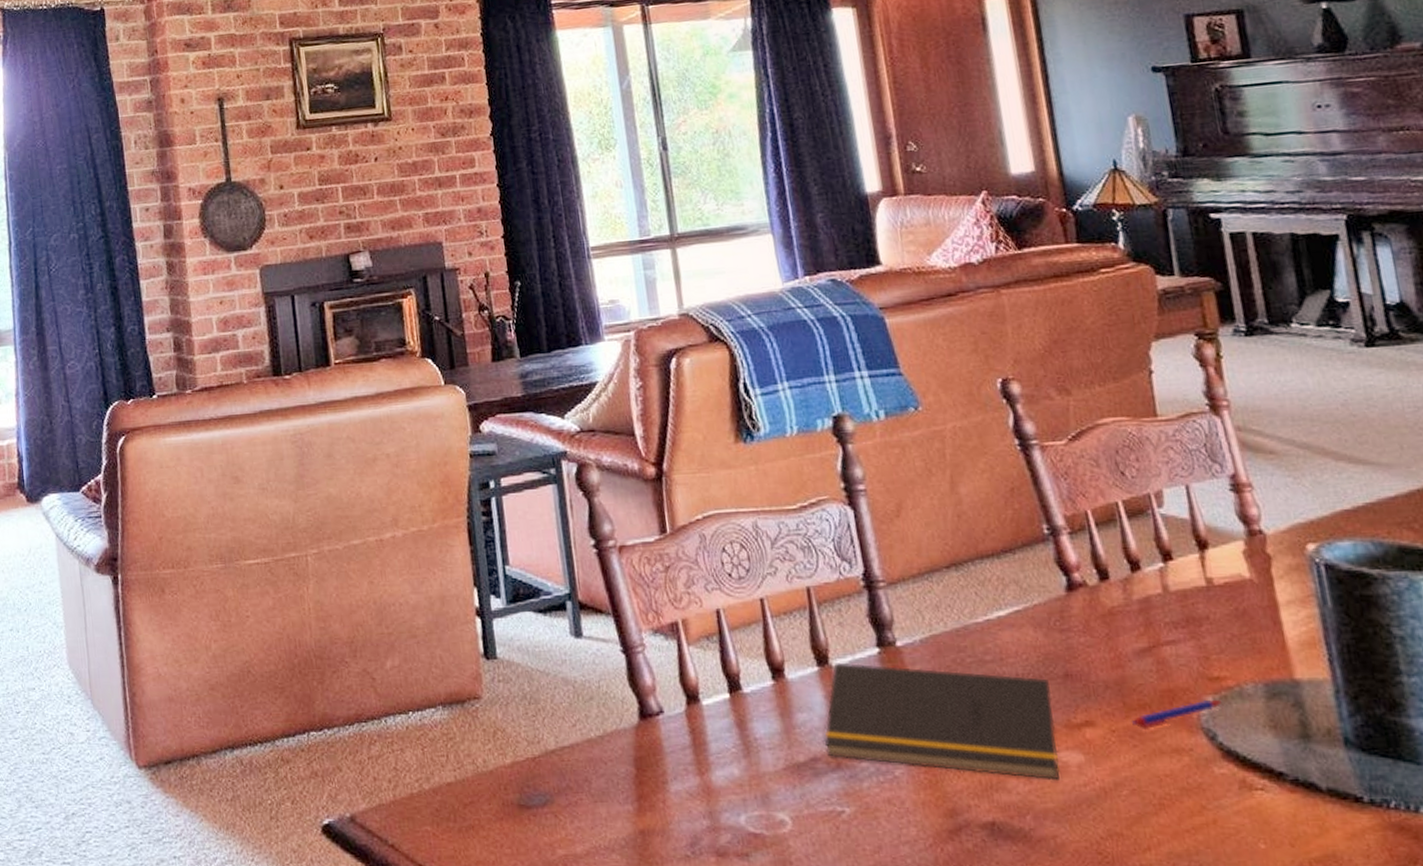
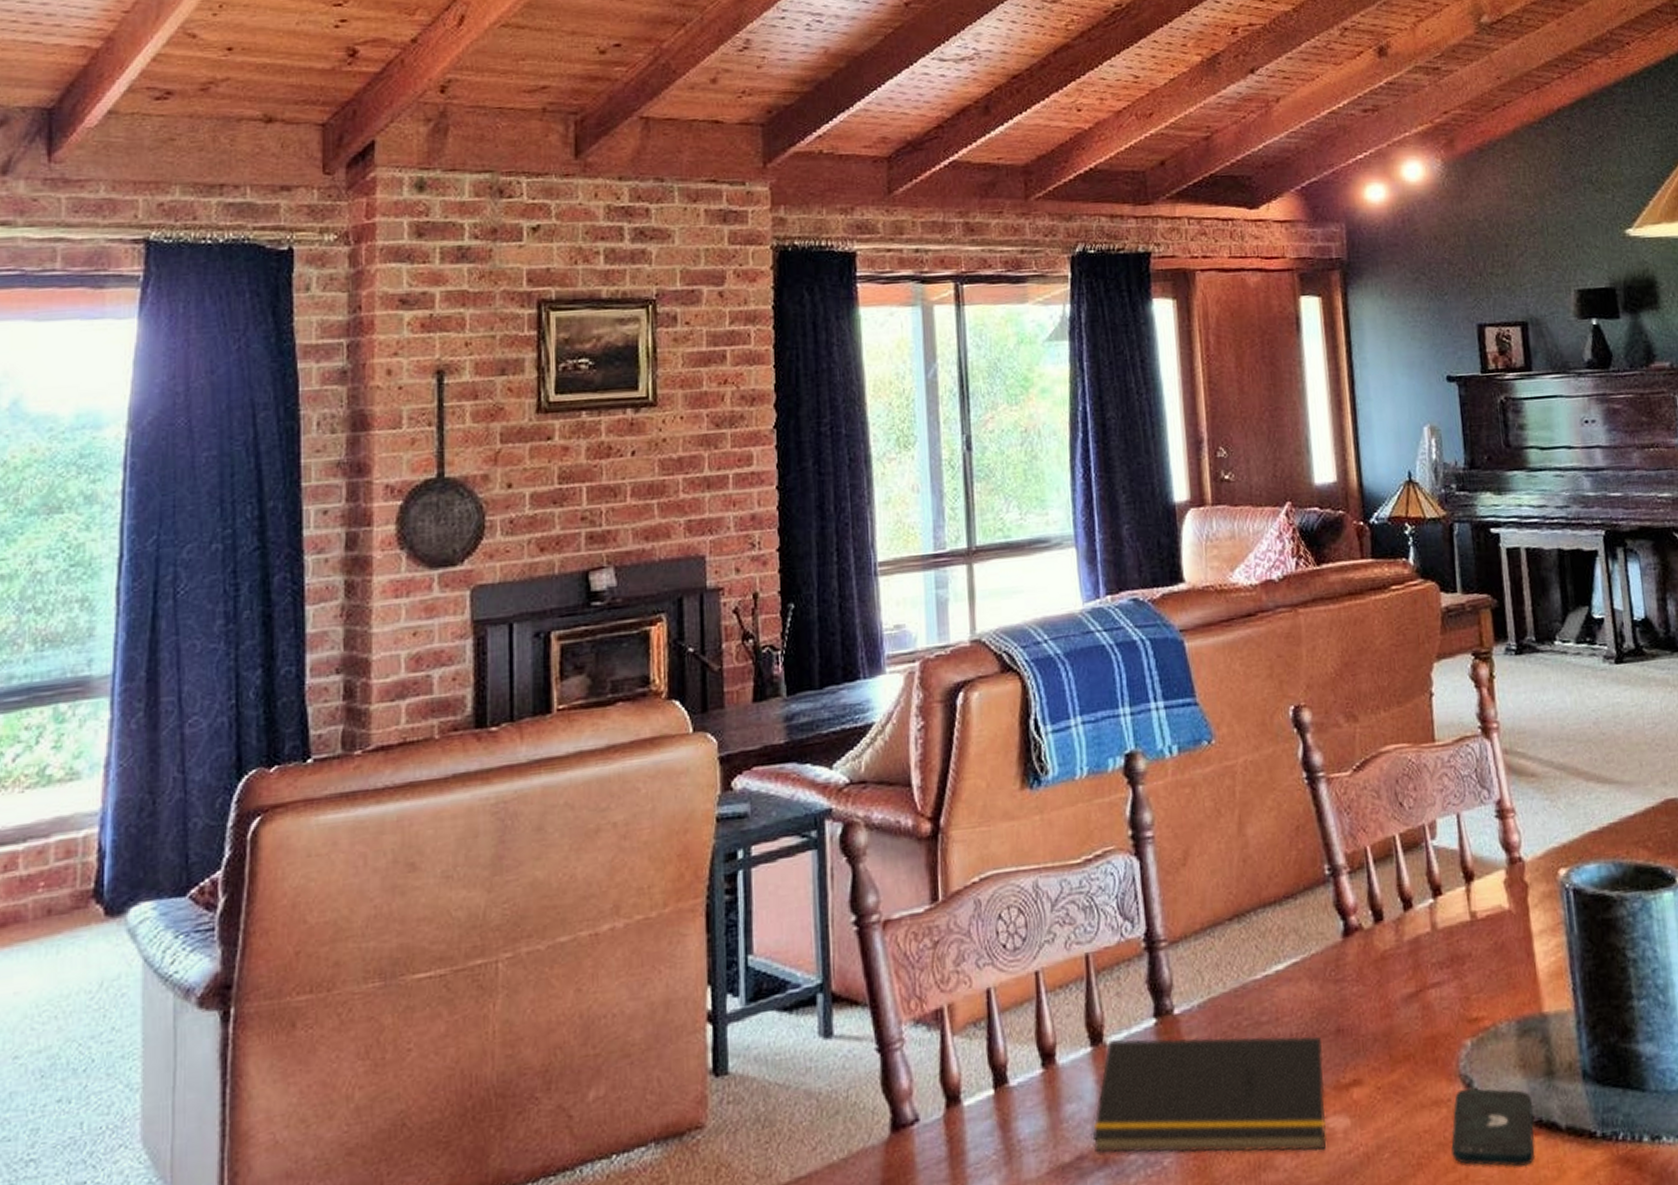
pen: present [1130,699,1222,729] -> none [1395,1042,1479,1083]
smartphone: none [1196,741,1291,819] -> present [1451,1088,1535,1167]

